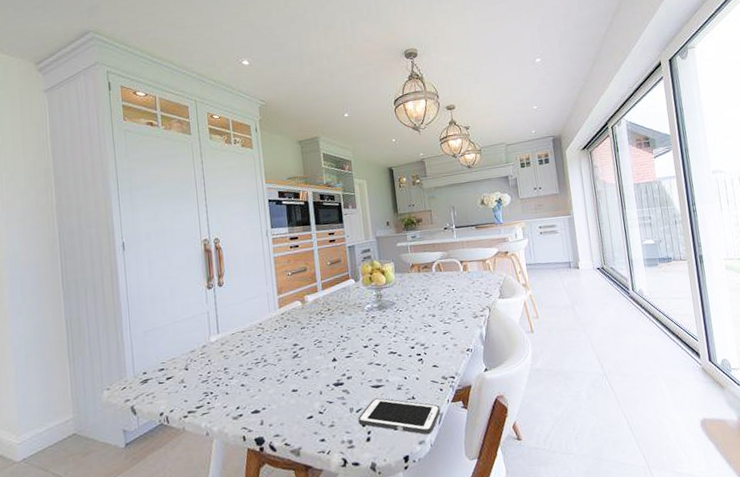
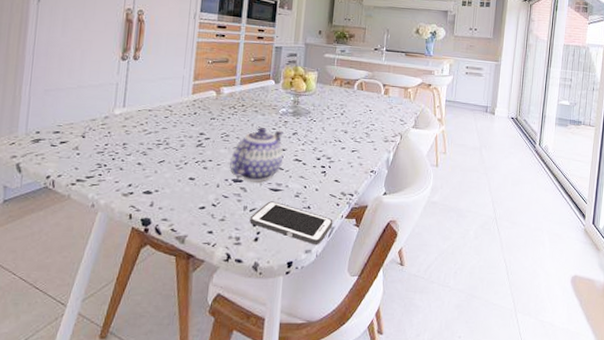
teapot: none [327,326,379,383] -> present [229,128,284,182]

